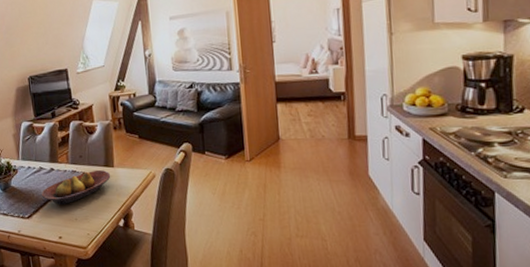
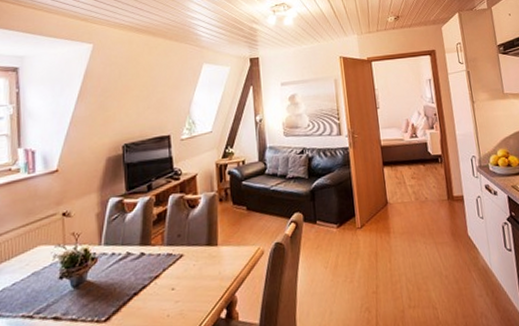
fruit bowl: present [41,169,111,205] -> none [126,250,214,299]

